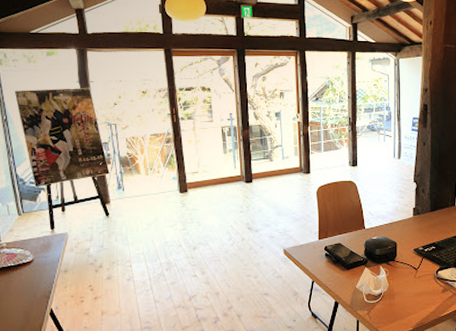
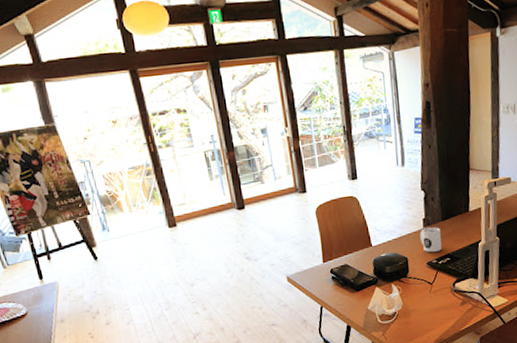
mug: none [409,217,428,240] -> present [420,227,442,253]

